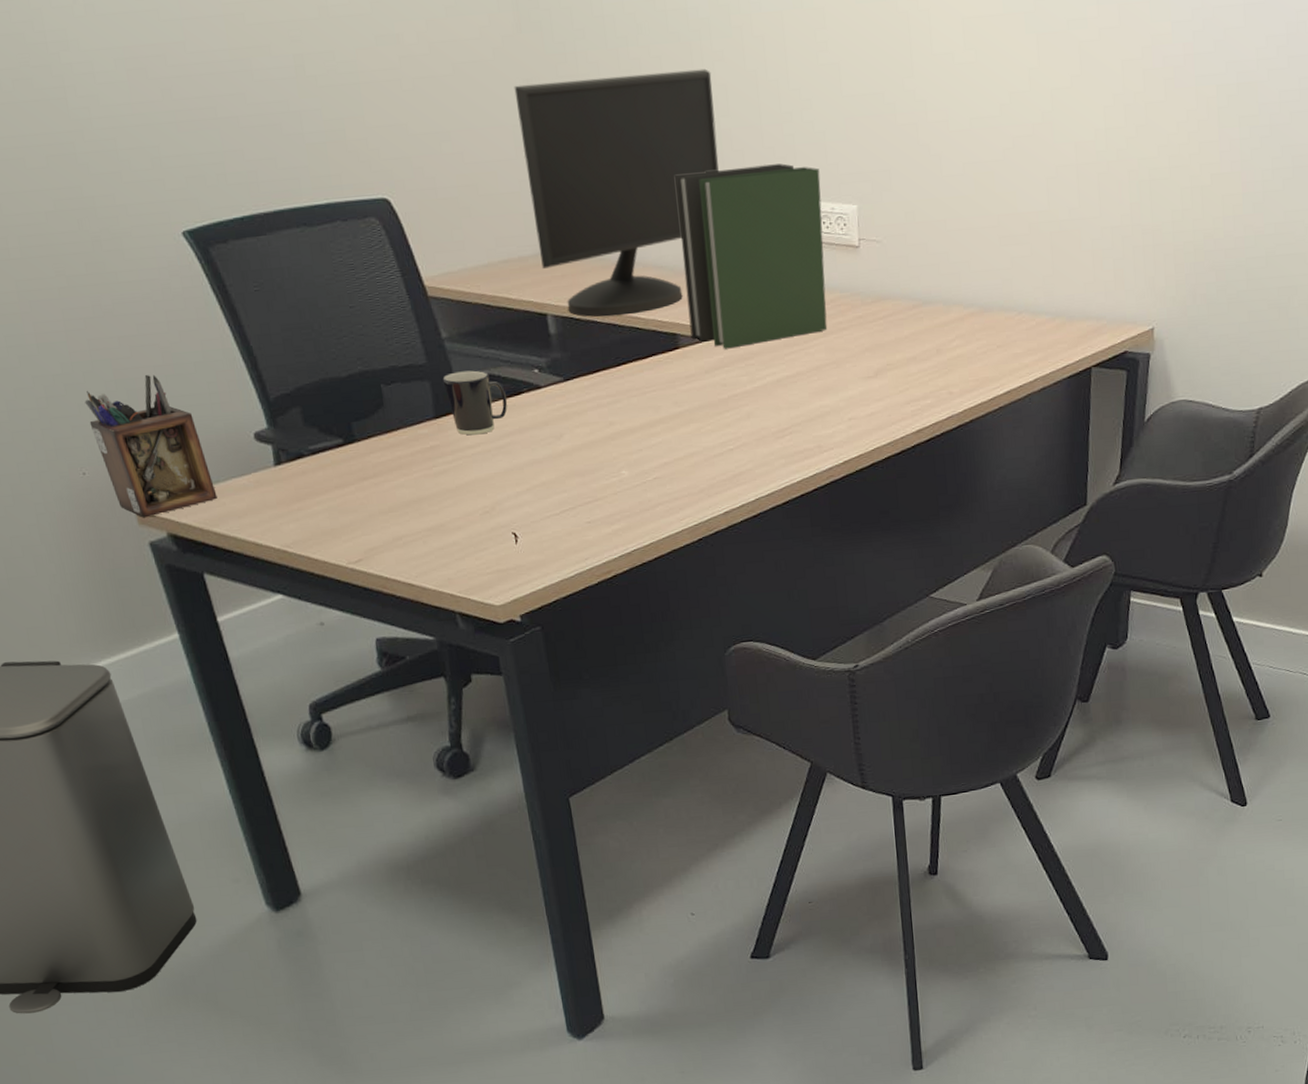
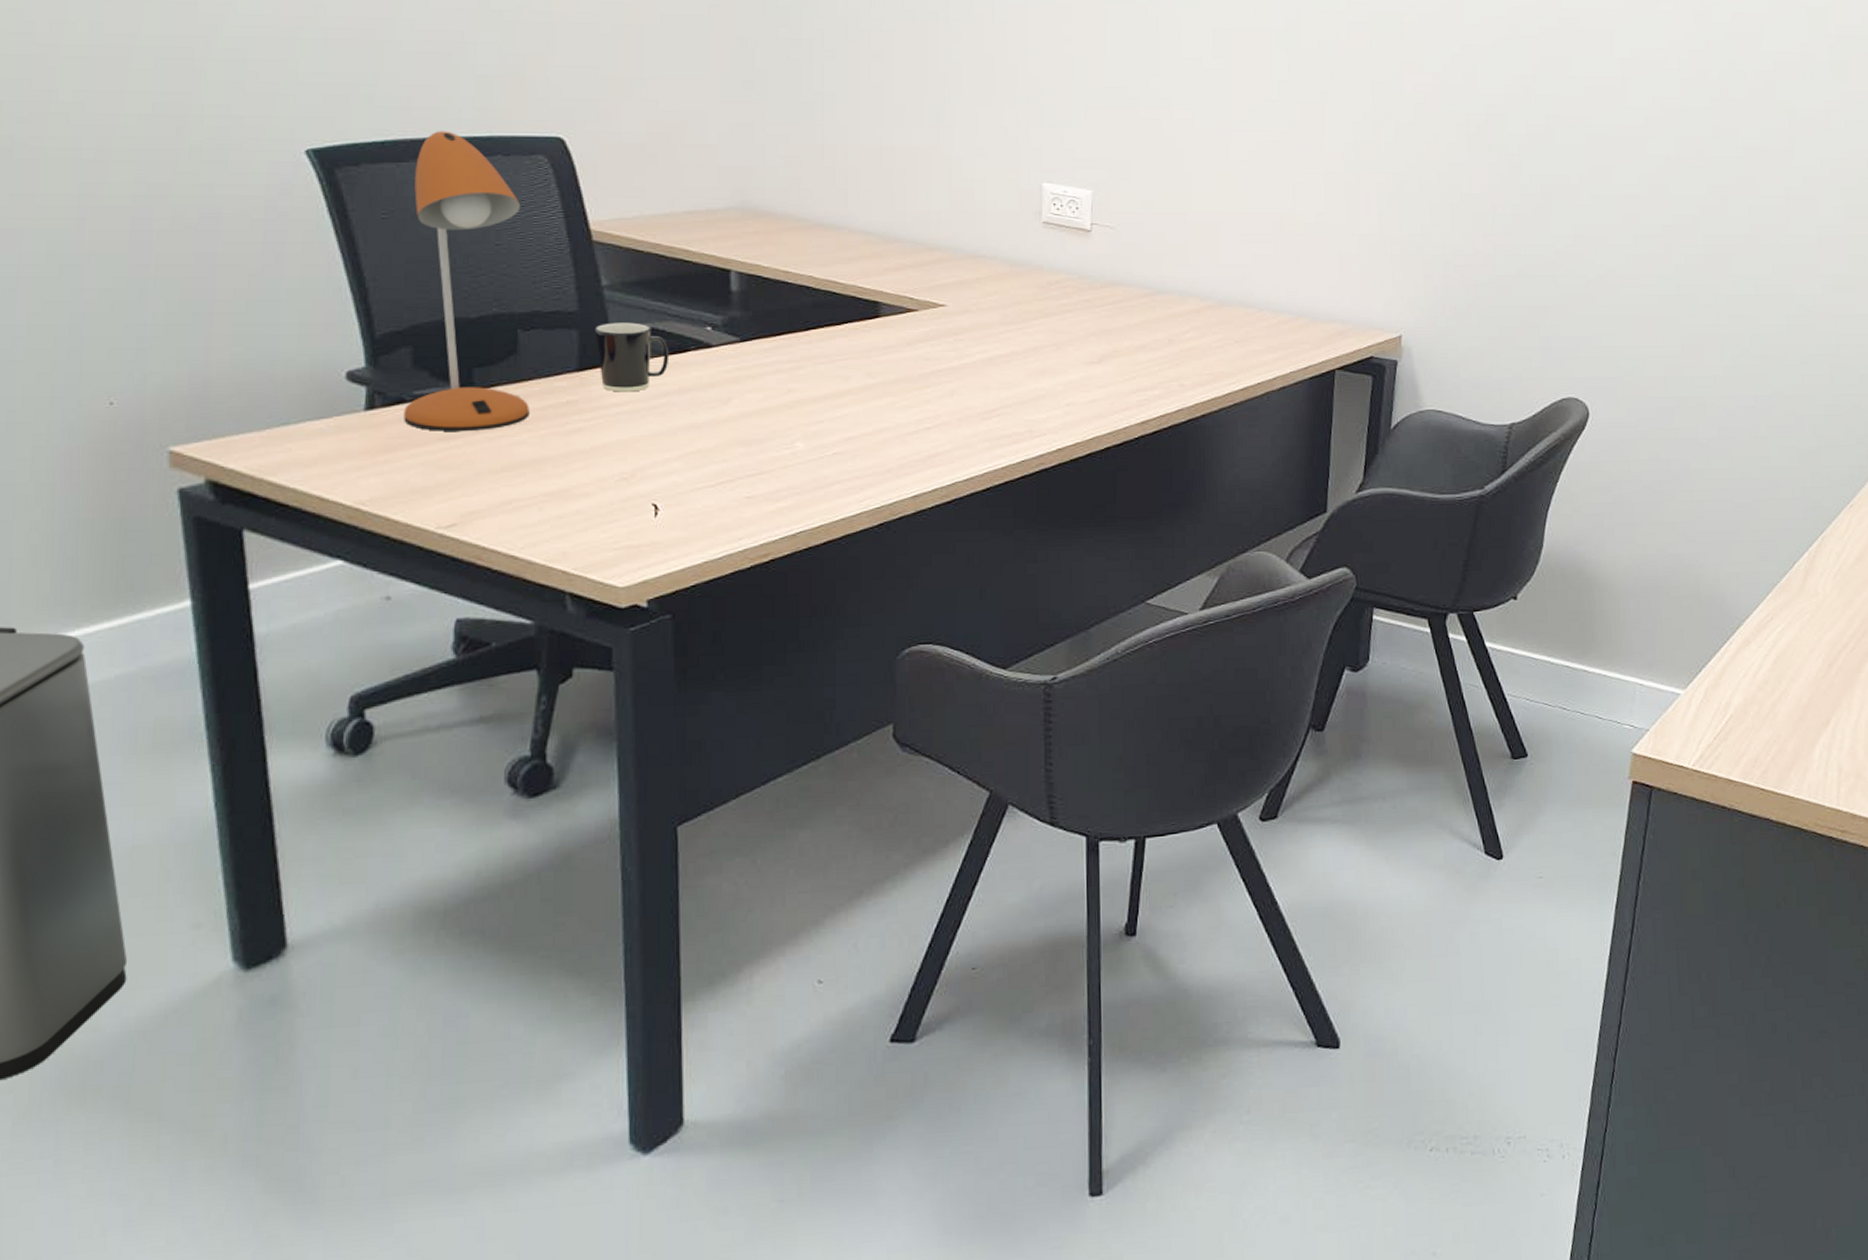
desk organizer: present [84,375,217,518] -> none [134,298,283,460]
desk lamp: none [272,202,403,480] -> present [404,131,530,431]
computer monitor: present [514,68,719,317] -> none [726,42,946,278]
binder: present [675,163,828,349] -> none [894,143,1054,322]

